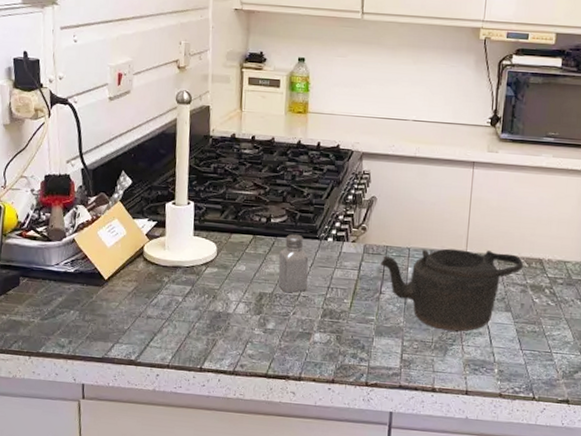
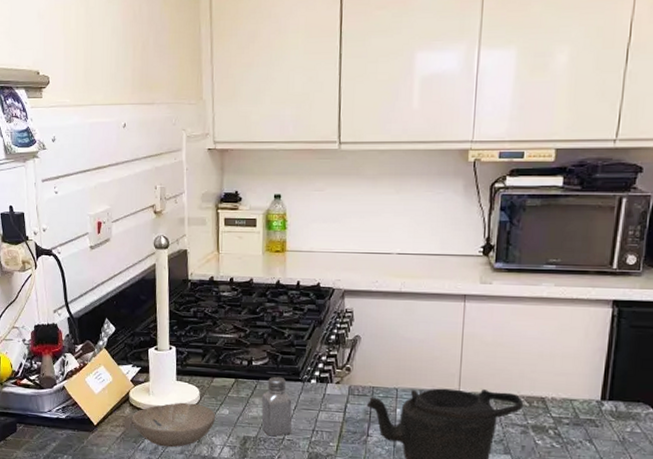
bowl: none [145,257,233,303] -> present [132,402,216,448]

